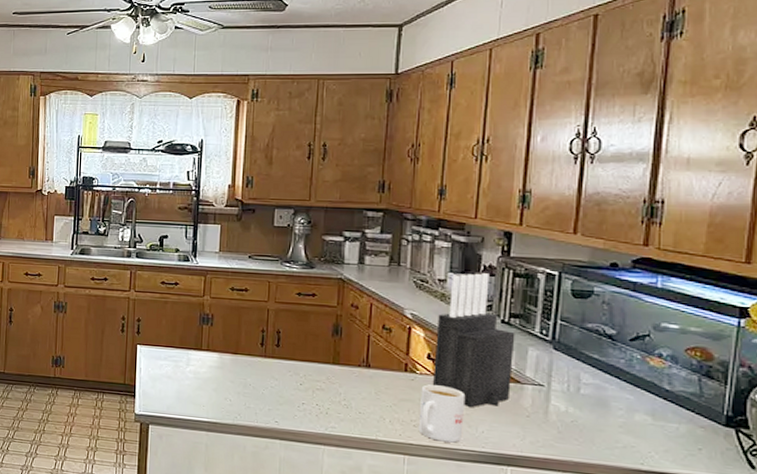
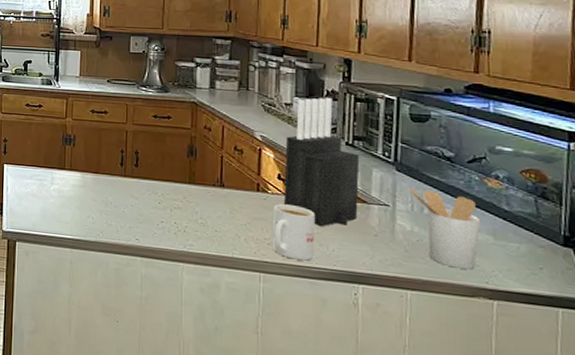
utensil holder: none [565,367,640,451] -> present [409,187,481,270]

